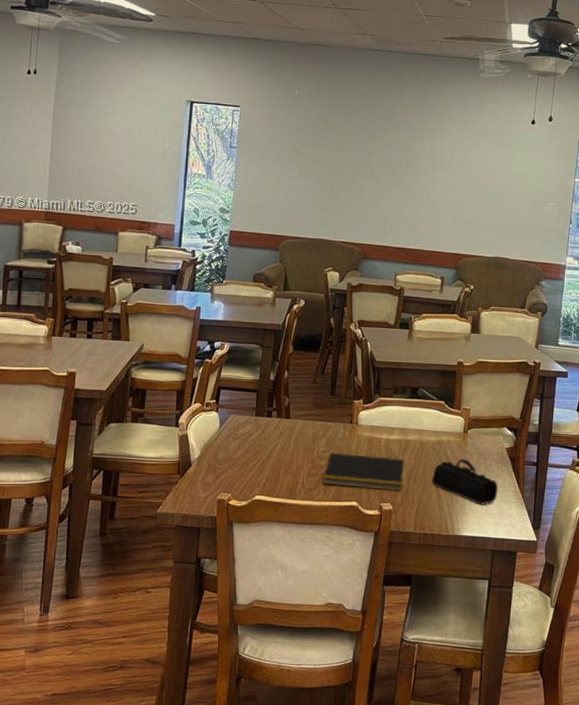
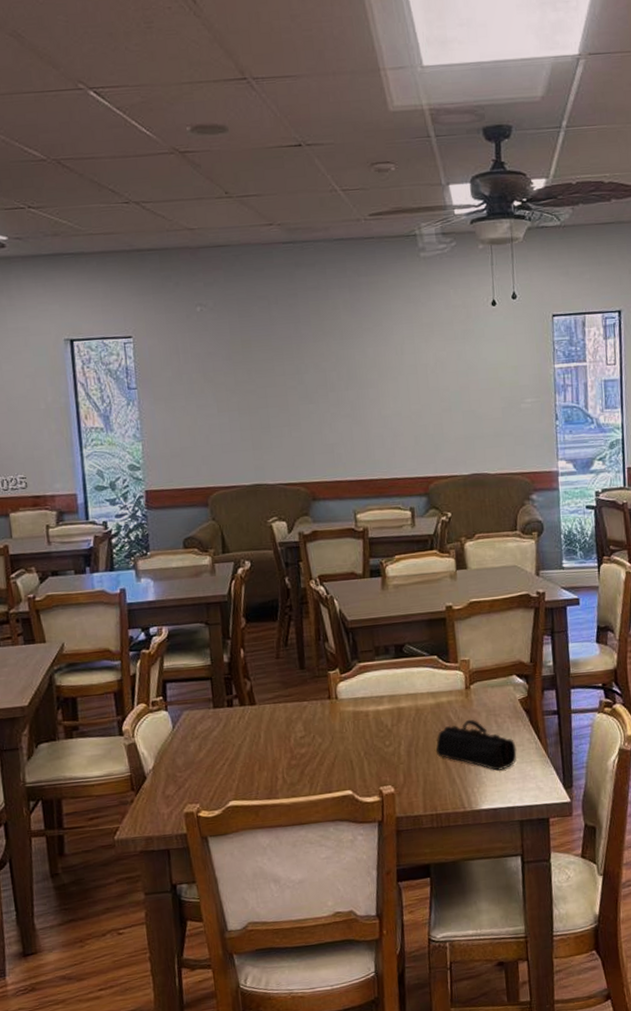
notepad: present [322,452,405,491] -> none [306,731,402,776]

